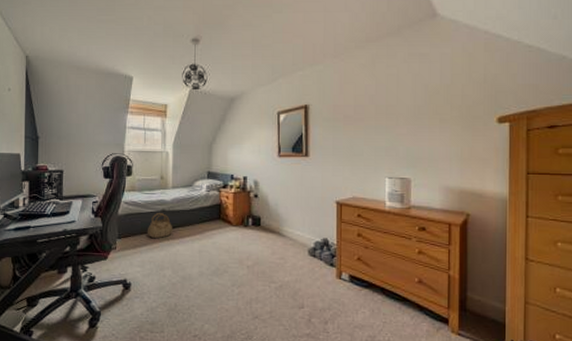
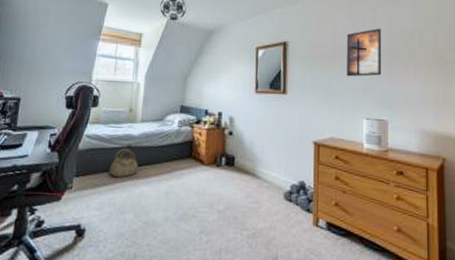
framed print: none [368,85,406,137] -> present [346,28,382,77]

